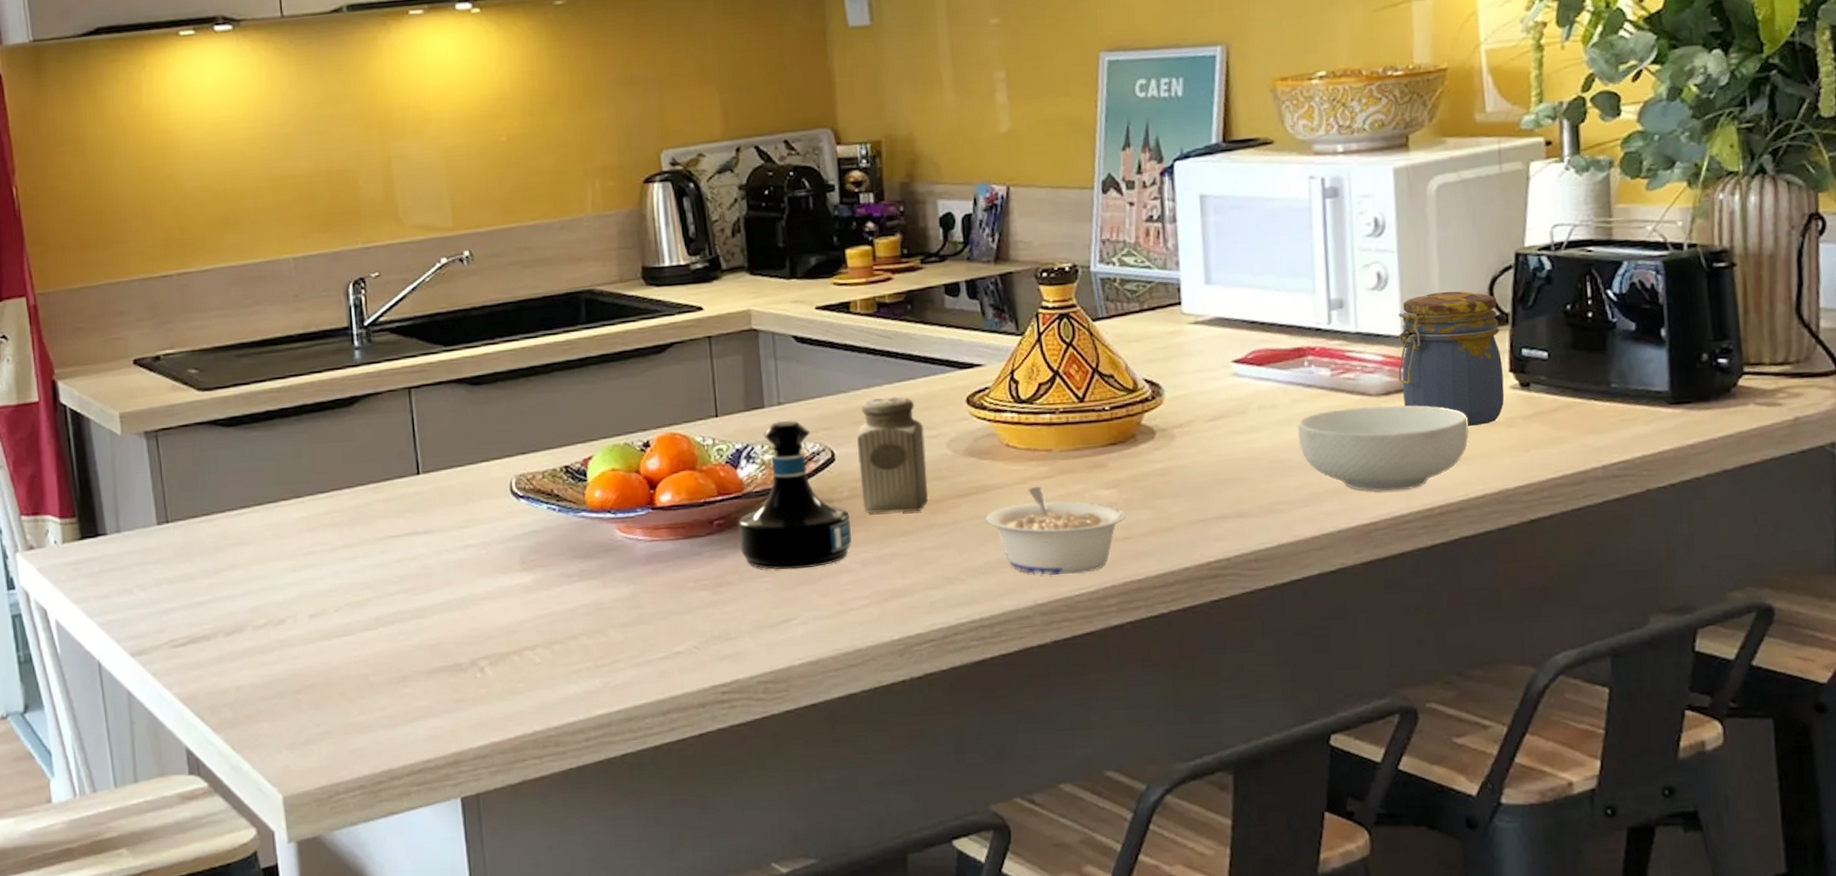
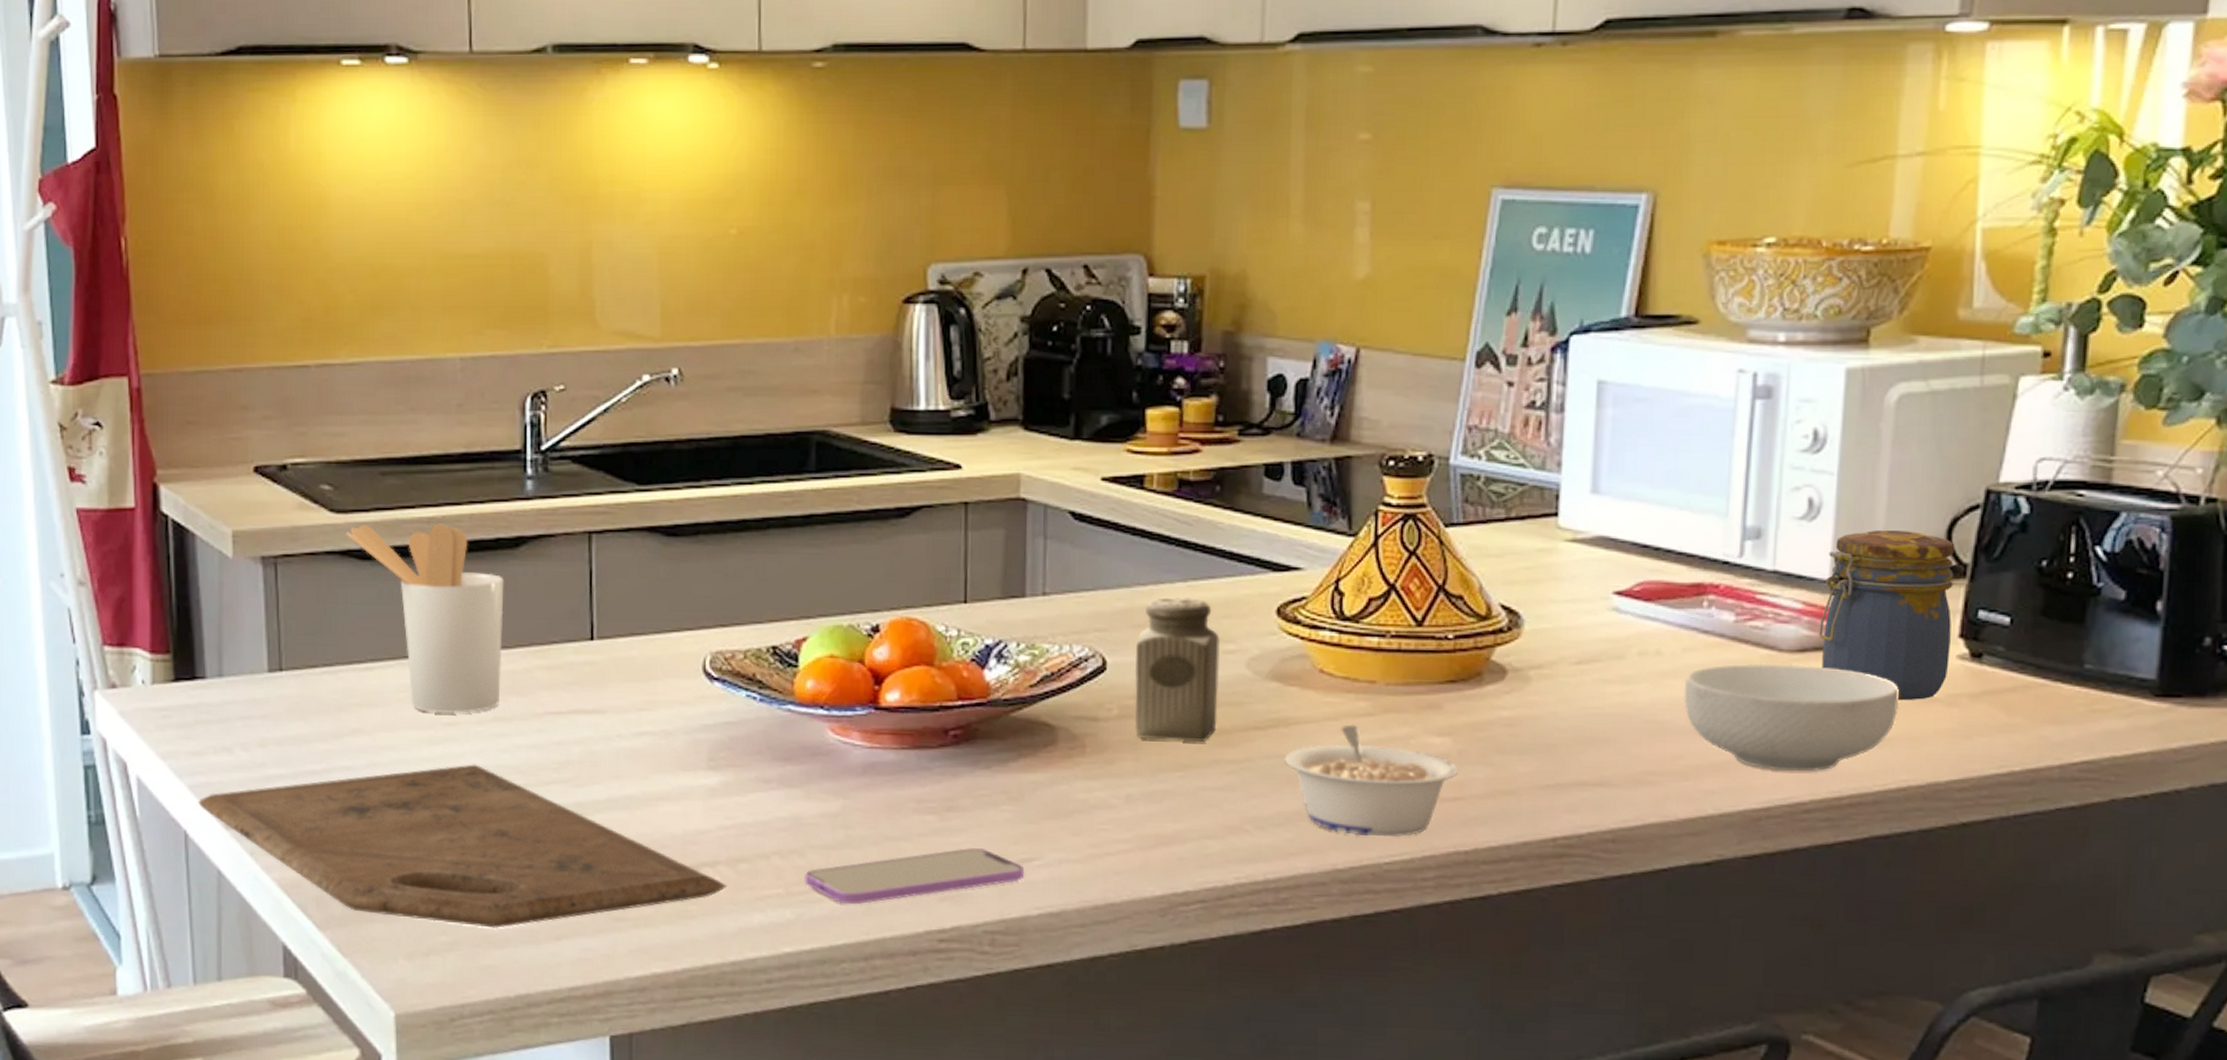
cutting board: none [108,584,546,718] -> present [198,764,727,928]
utensil holder: none [212,392,348,546] -> present [346,524,504,714]
smartphone: none [608,614,785,671] -> present [805,847,1023,905]
tequila bottle: present [738,420,852,570] -> none [978,614,1117,799]

